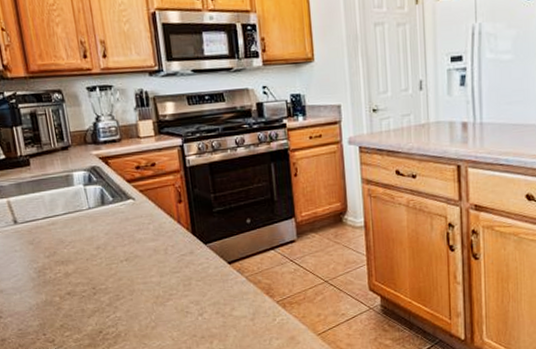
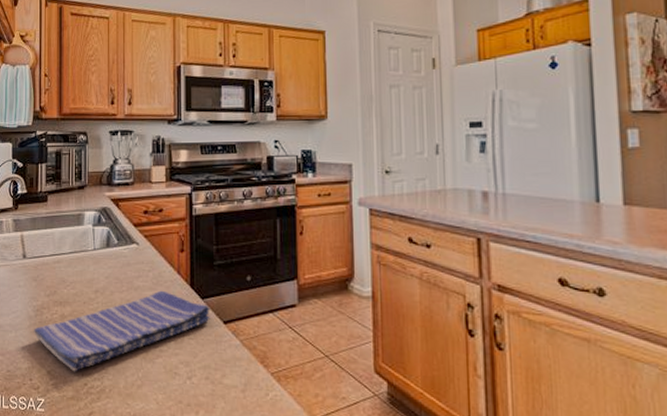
dish towel: none [38,240,215,323] -> present [33,290,210,372]

